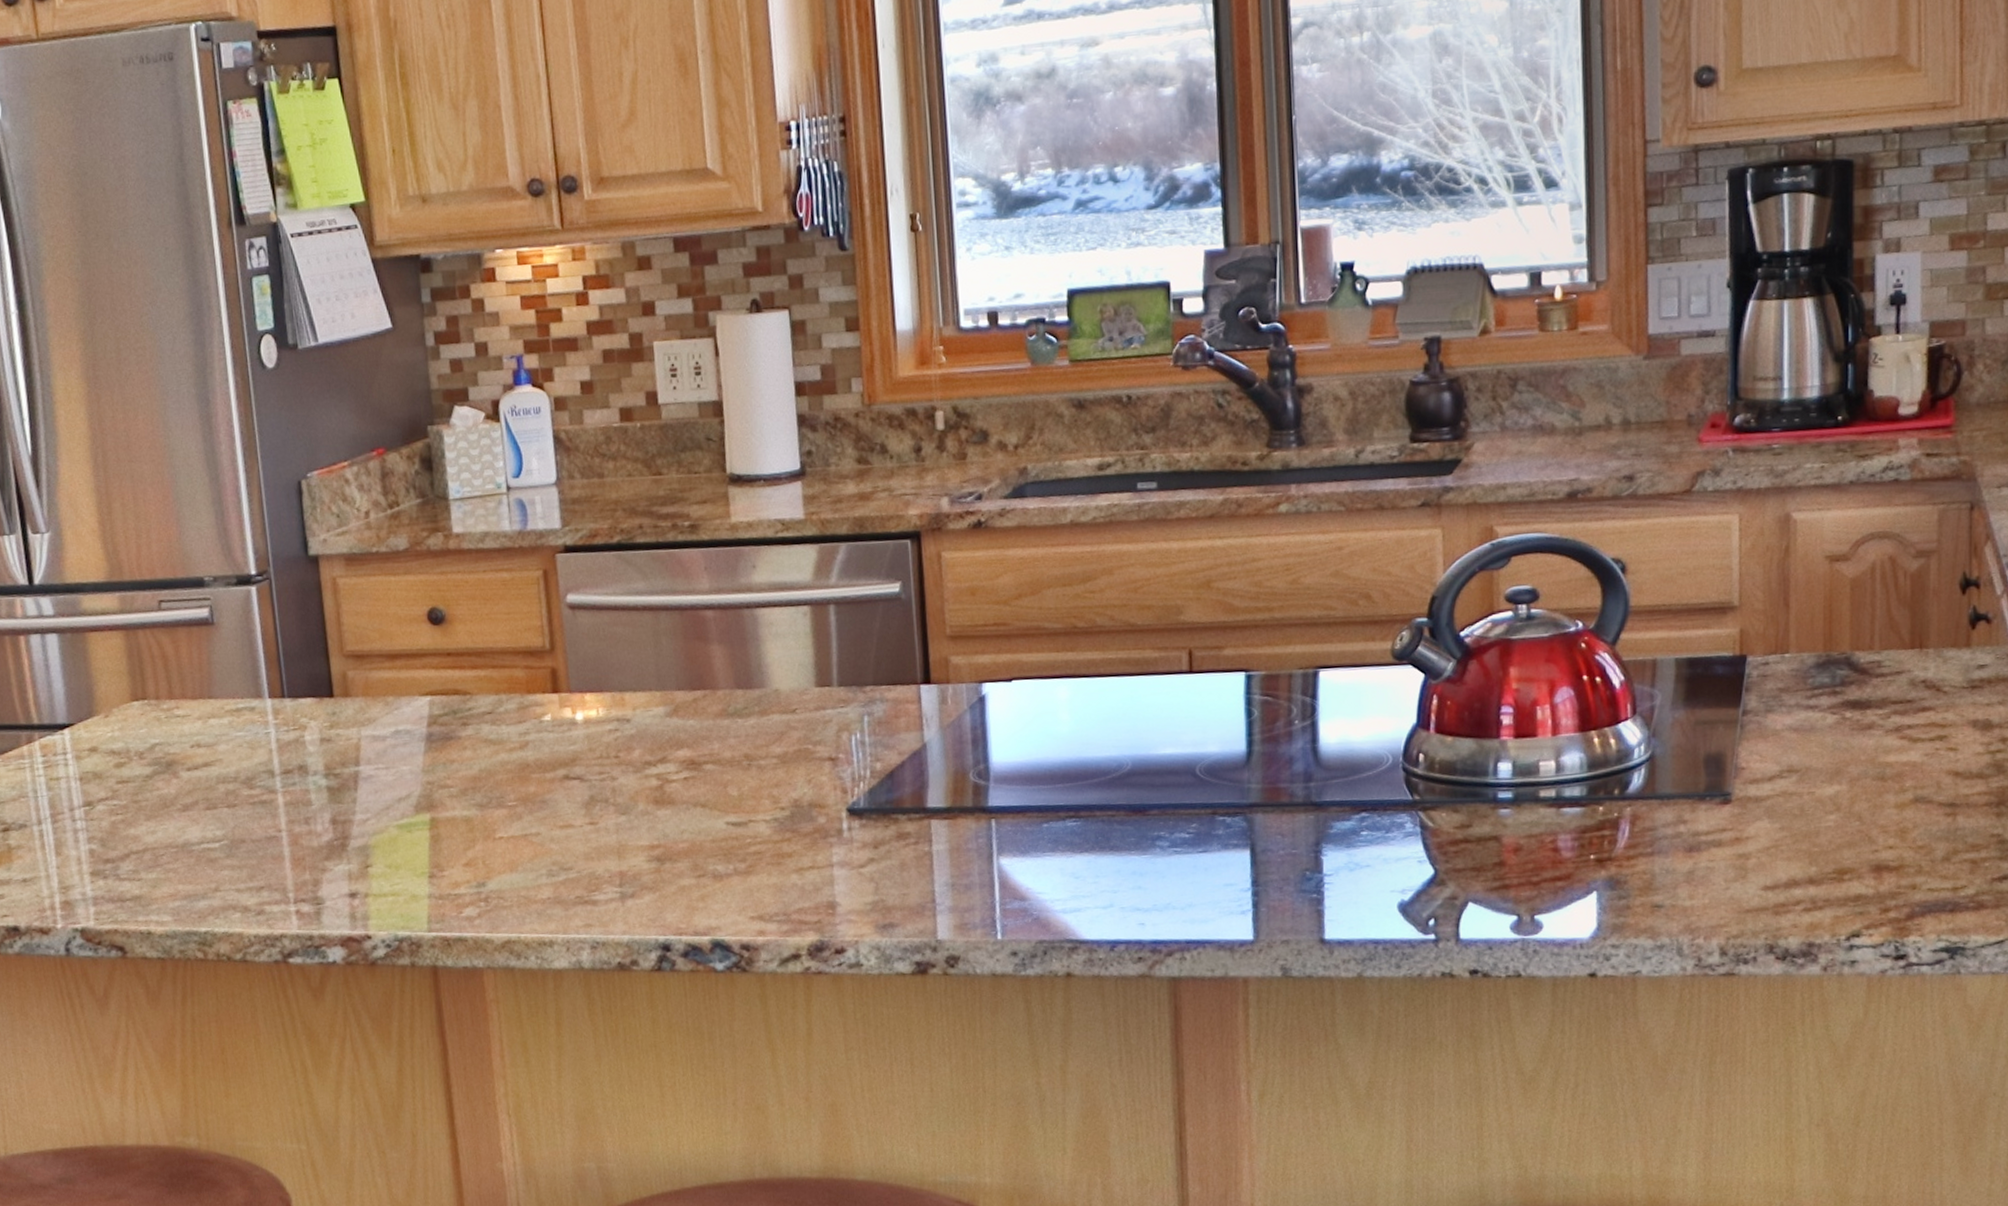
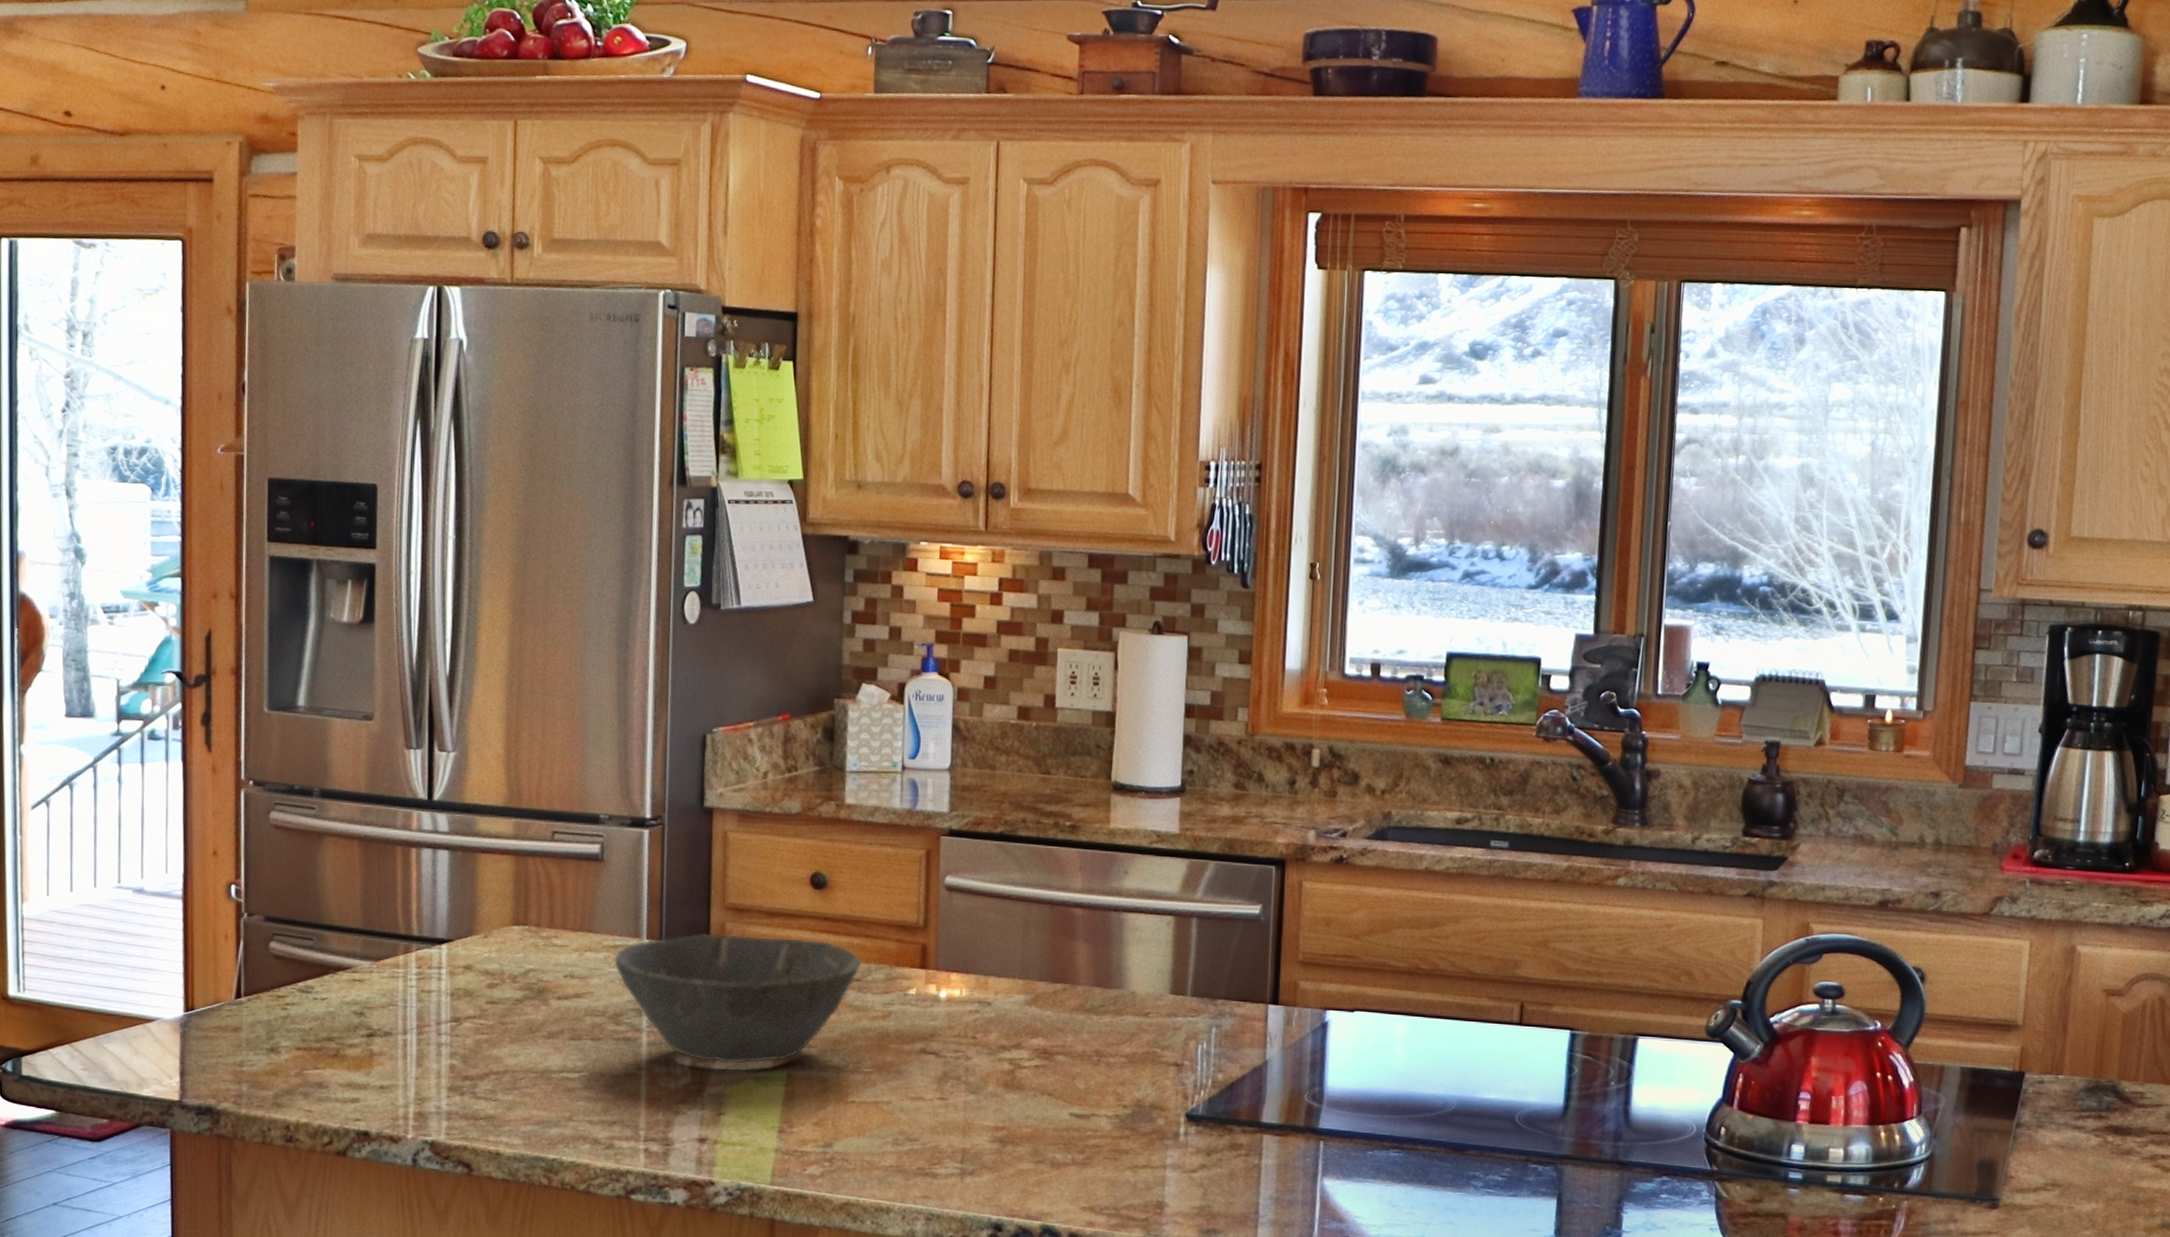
bowl: none [238,677,492,815] -> present [614,933,862,1064]

